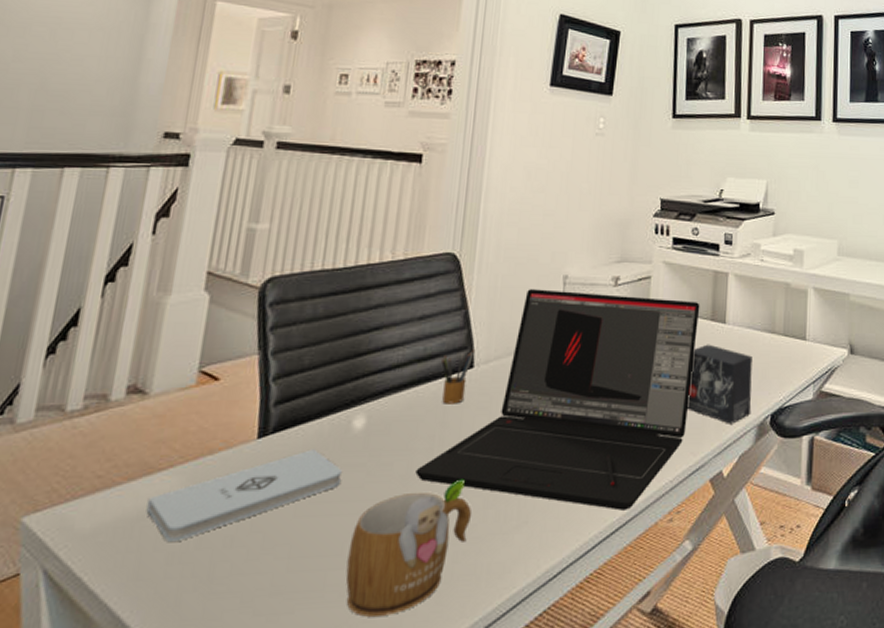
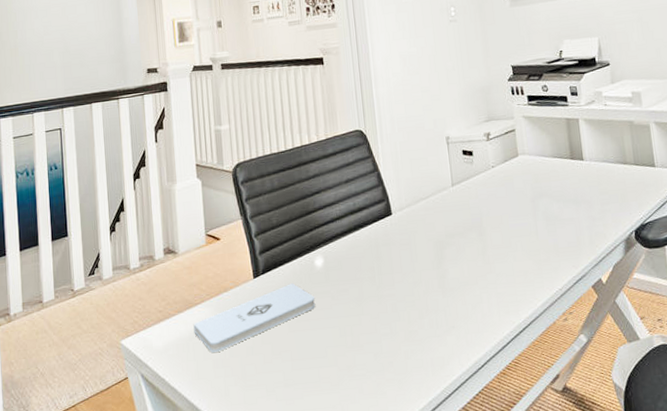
mug: present [345,479,473,617] -> none [330,297,413,399]
laptop: present [415,289,700,511] -> none [365,145,566,314]
pencil box: present [441,348,476,404] -> none [368,200,391,244]
small box: present [686,344,753,424] -> none [560,178,618,241]

